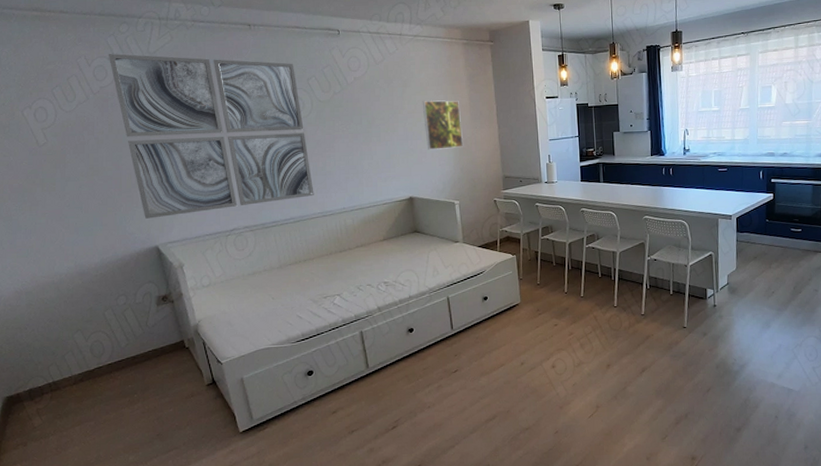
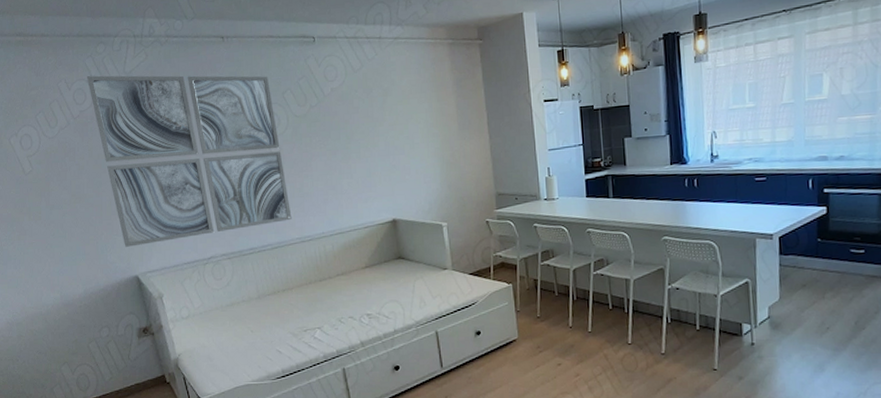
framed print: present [422,100,463,150] -> none [404,109,450,166]

